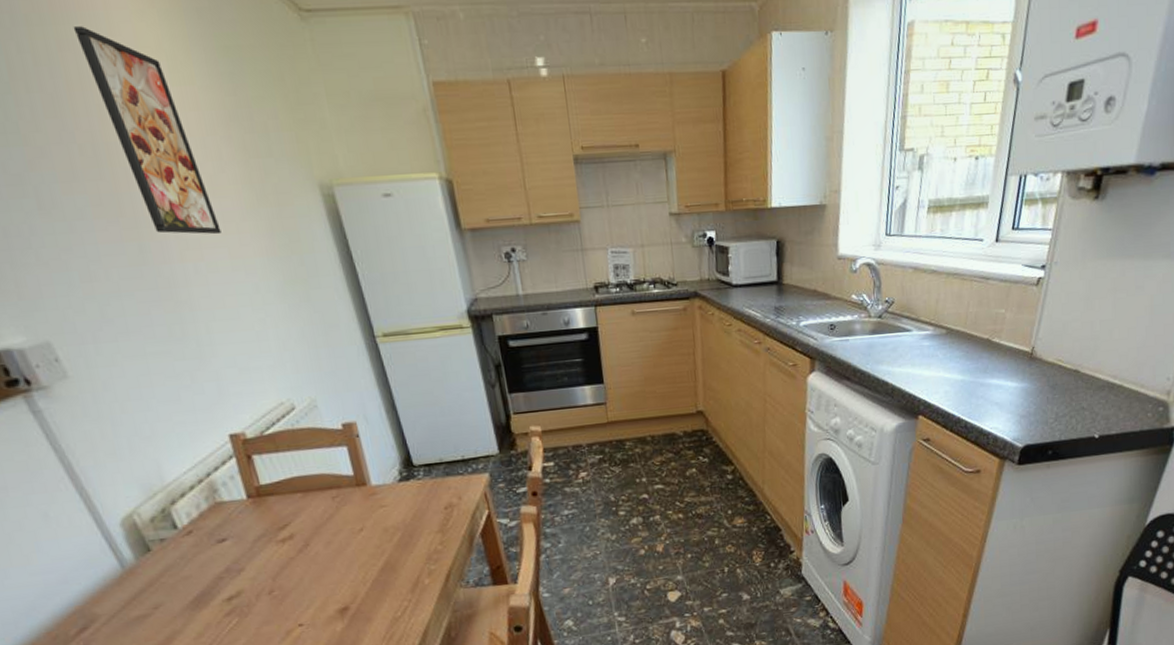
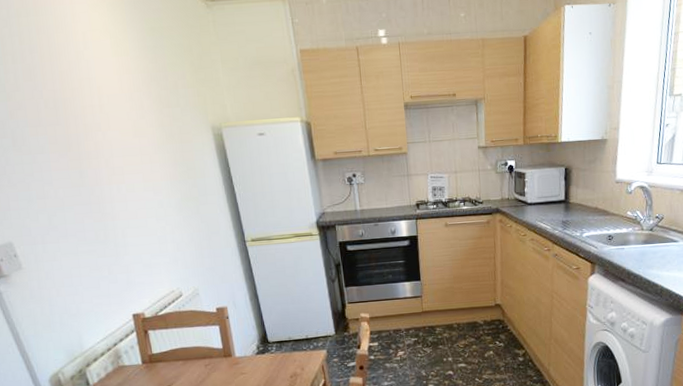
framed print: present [73,26,221,235] -> none [48,16,139,164]

